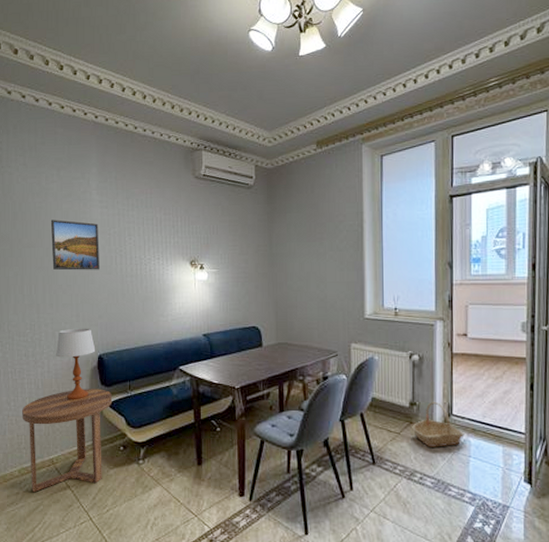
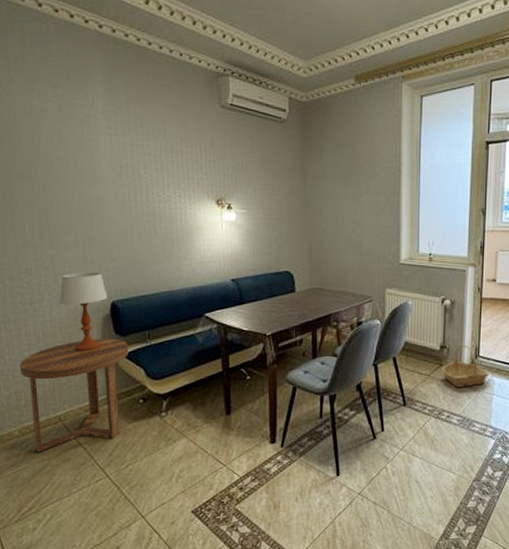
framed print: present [50,220,100,271] -> none [46,146,110,207]

